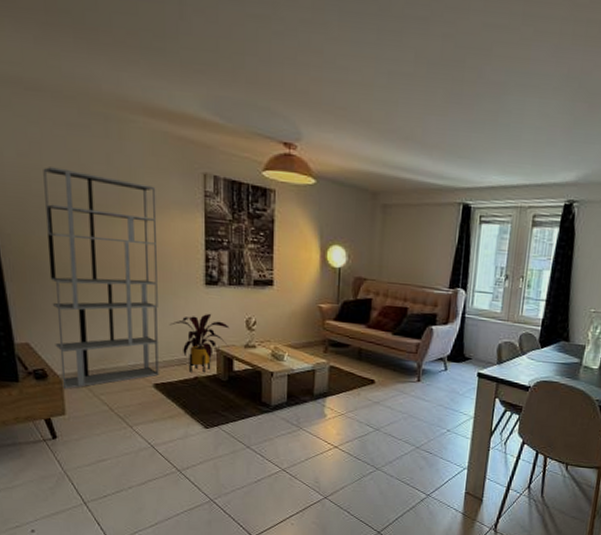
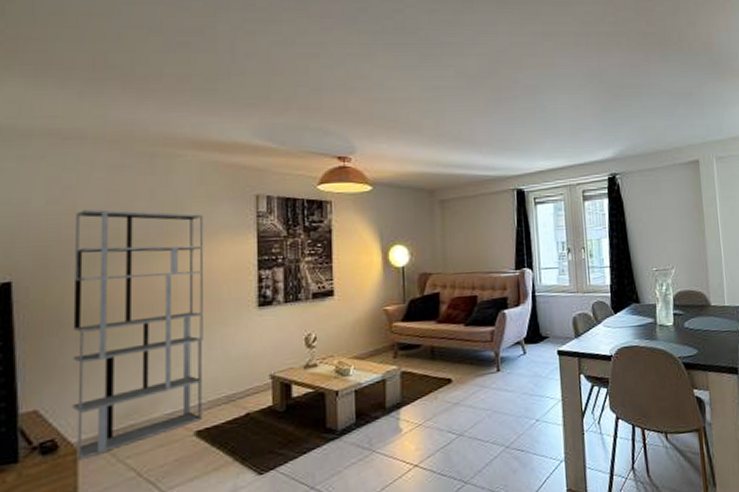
house plant: present [169,313,230,373] -> none [216,336,287,409]

